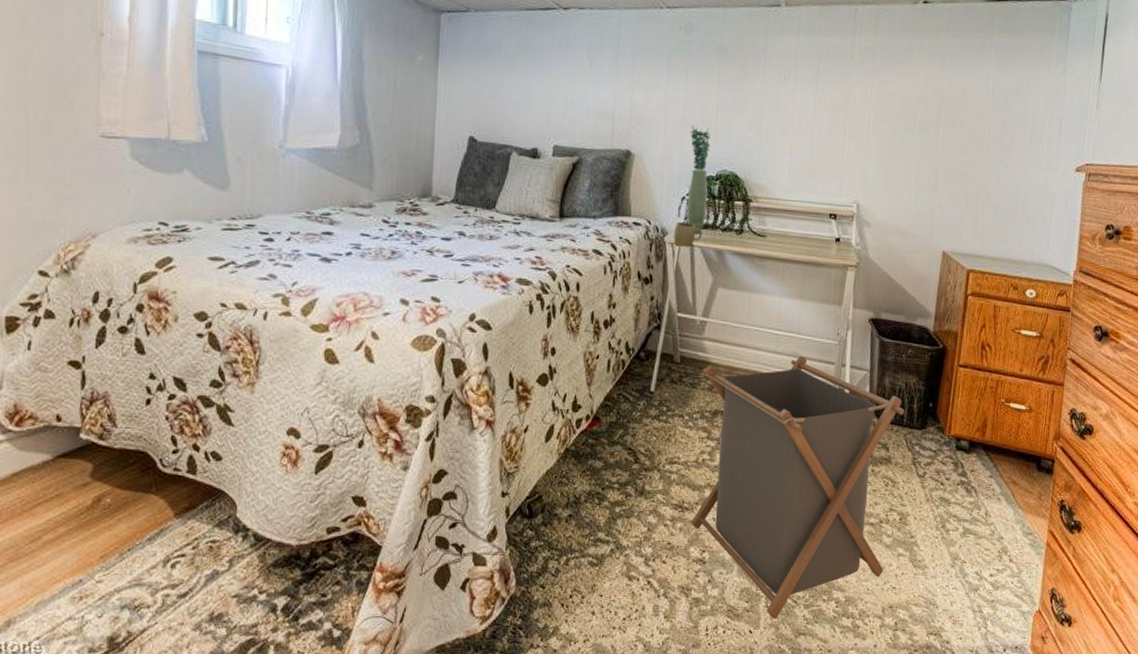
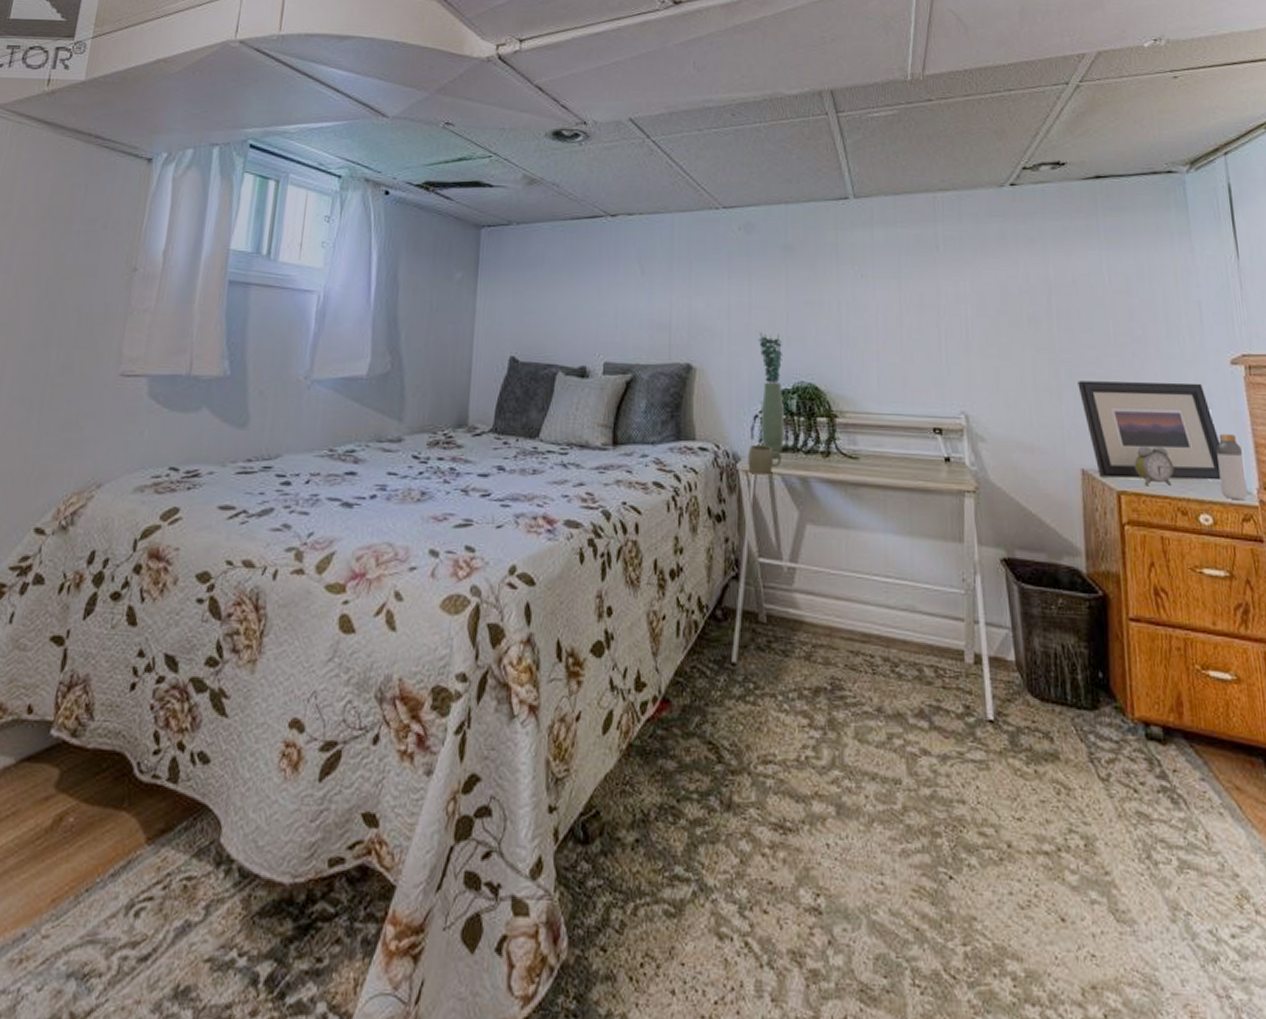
laundry basket: present [690,355,905,619] -> none [796,609,1073,1006]
picture frame: none [951,179,1054,264] -> present [1077,381,1222,481]
alarm clock: none [984,235,1015,267] -> present [1134,446,1174,486]
bottle: none [1046,227,1070,279] -> present [1216,433,1248,499]

